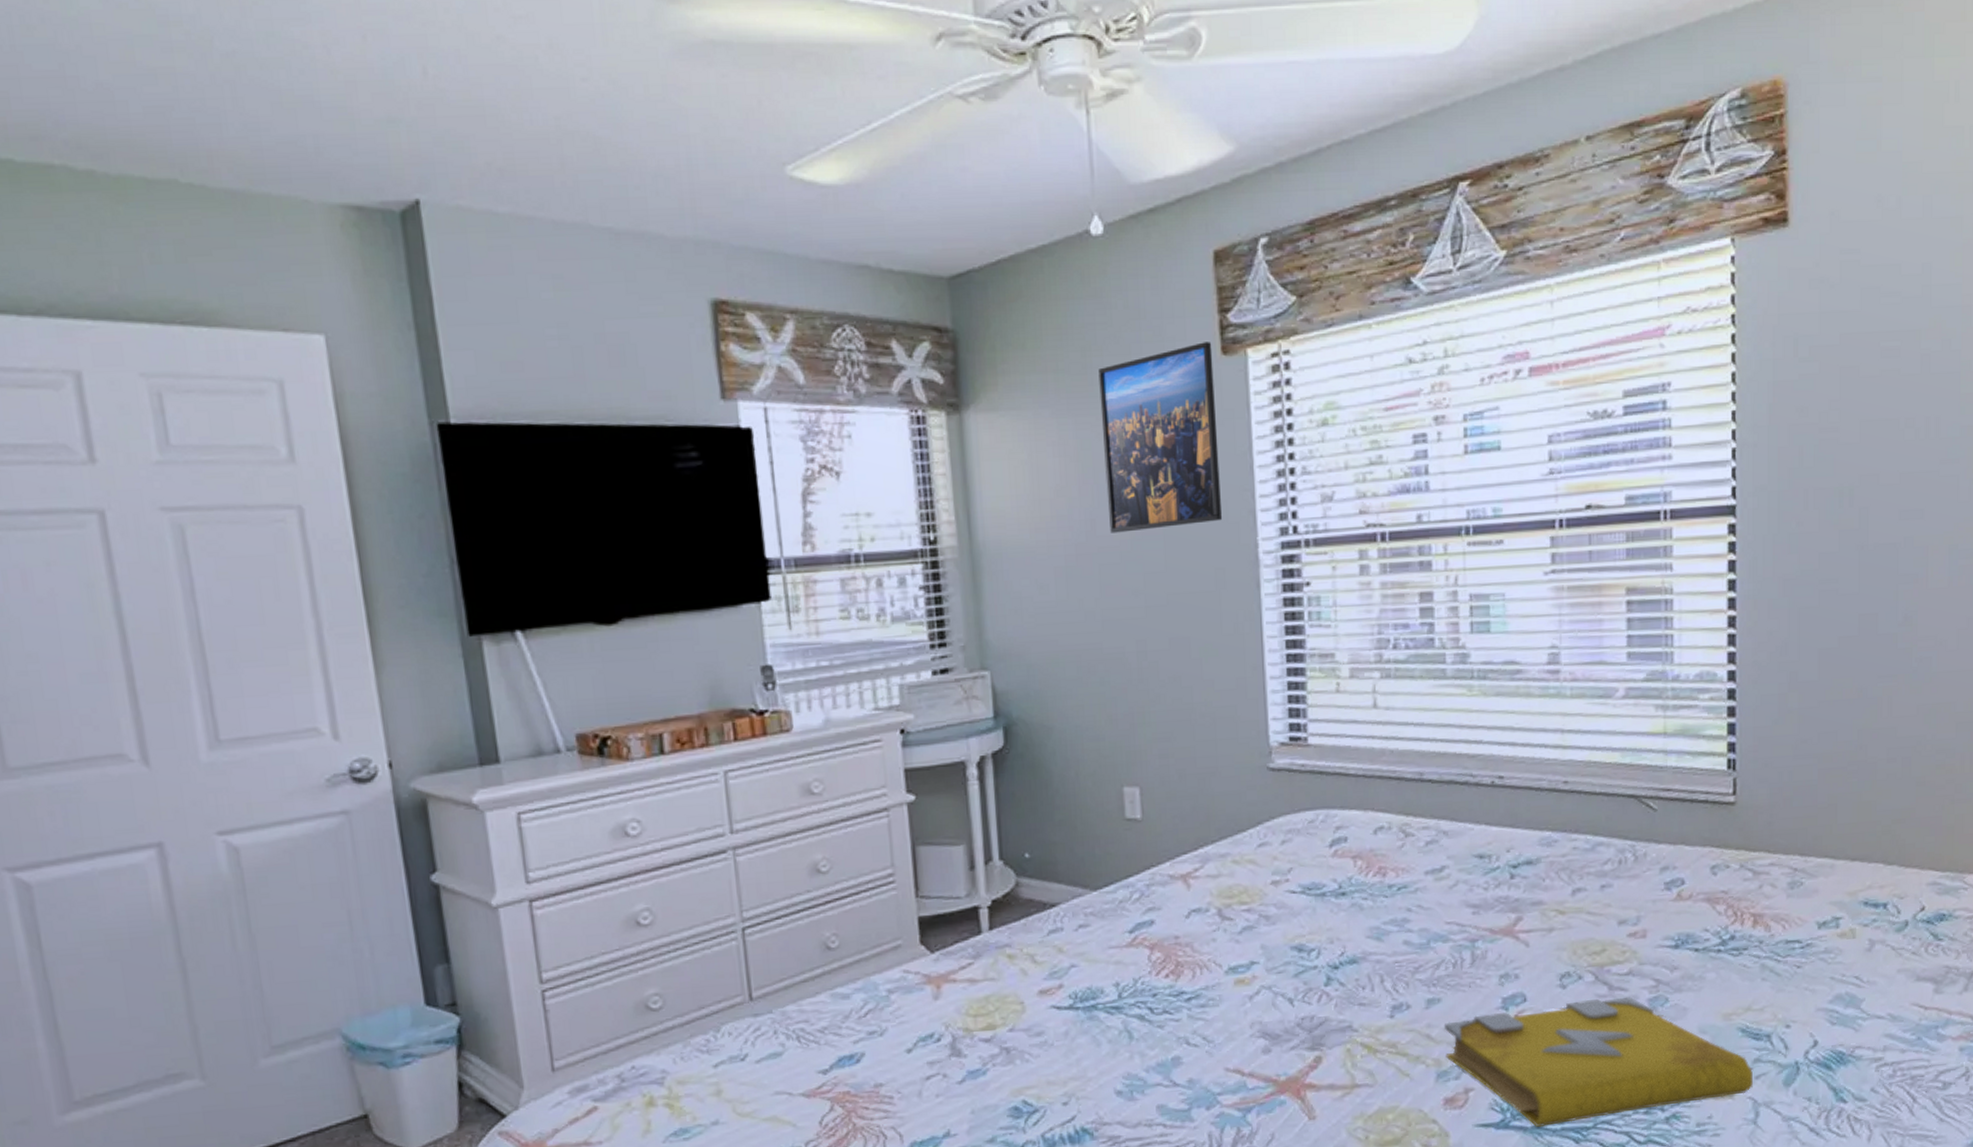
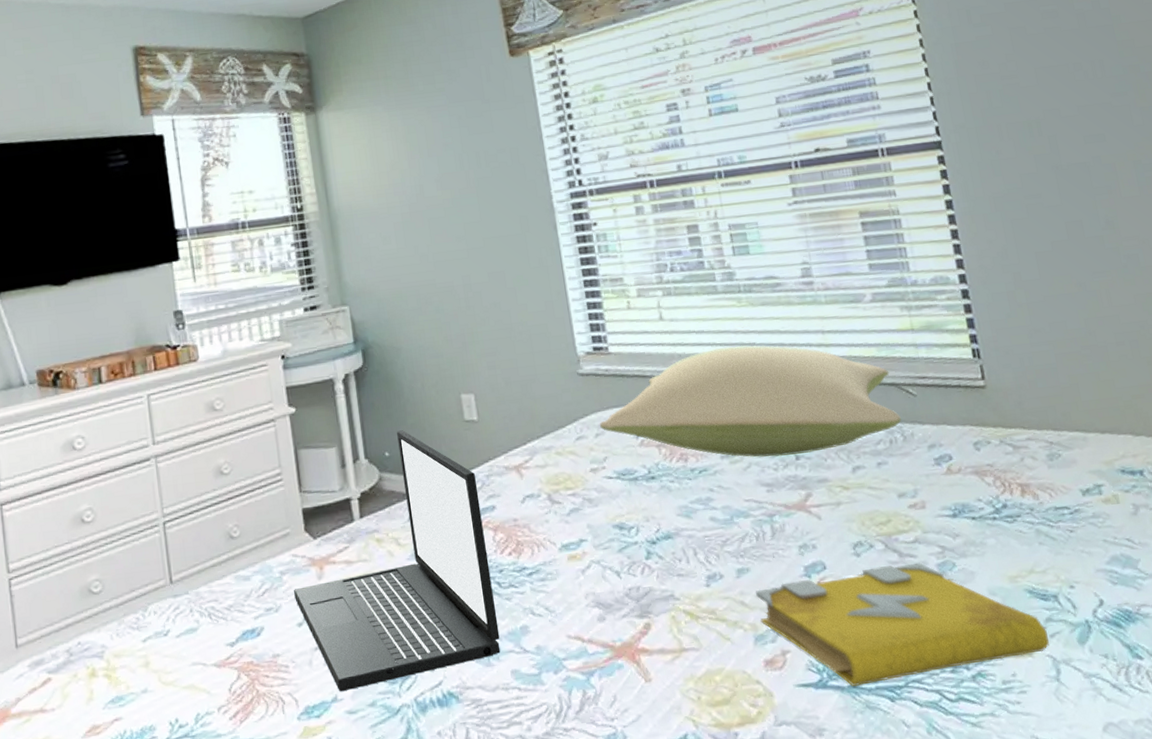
laptop: none [903,827,1147,1127] -> present [294,430,501,692]
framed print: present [1098,342,1223,533] -> none [417,48,522,195]
pillow: none [1288,742,1635,875] -> present [600,345,901,458]

